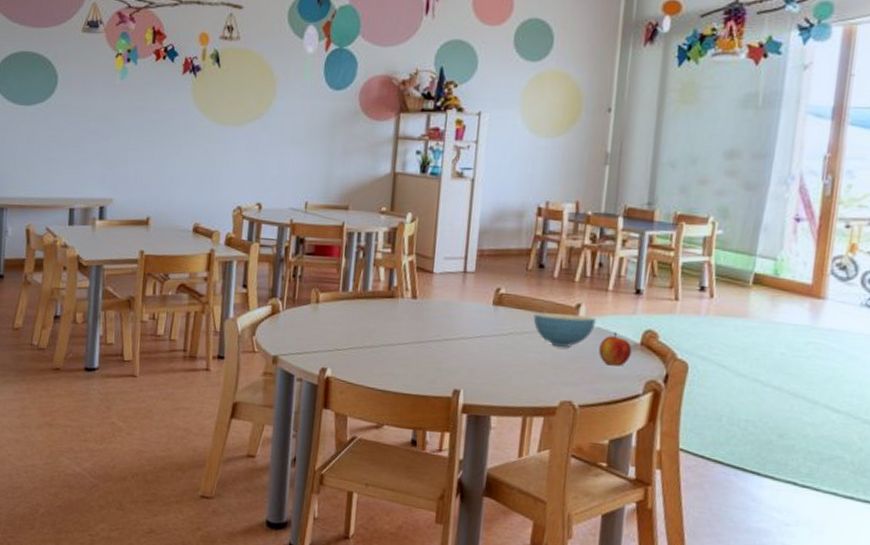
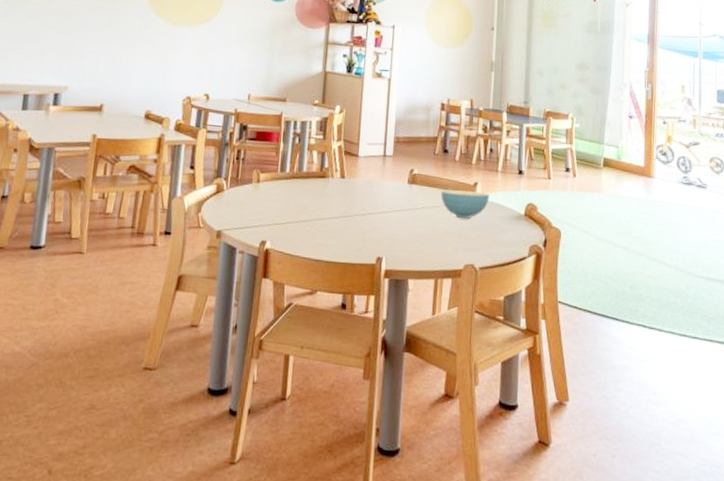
apple: present [598,332,632,366] -> none [493,205,518,234]

